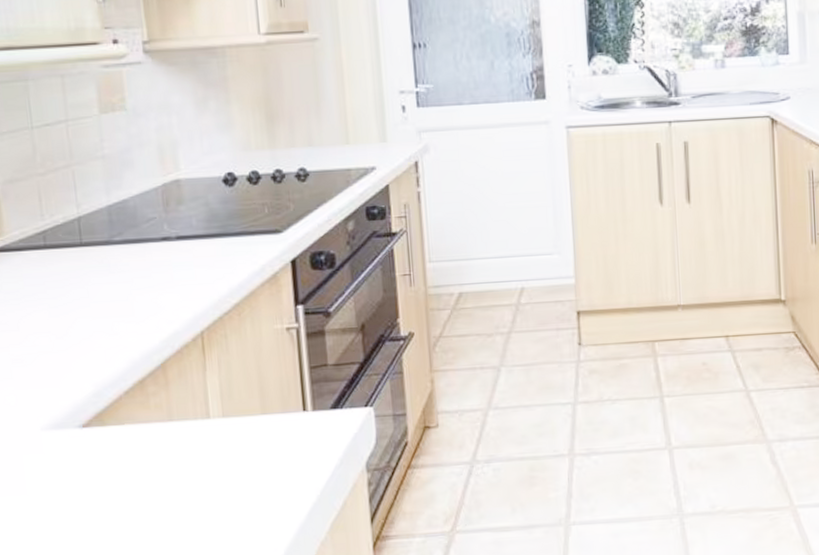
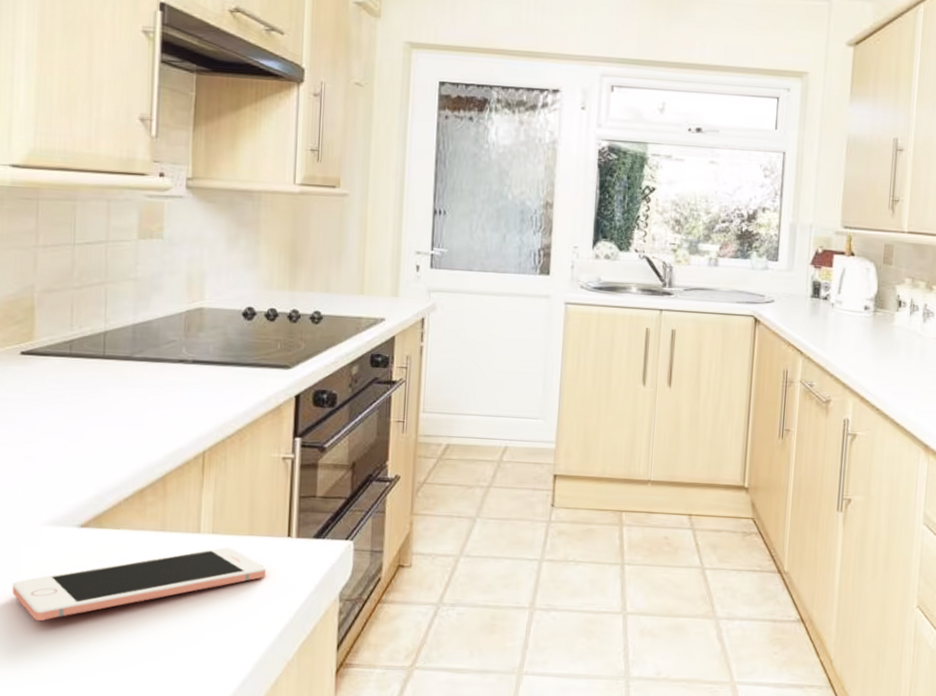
cell phone: none [19,430,285,532] -> present [12,547,266,622]

